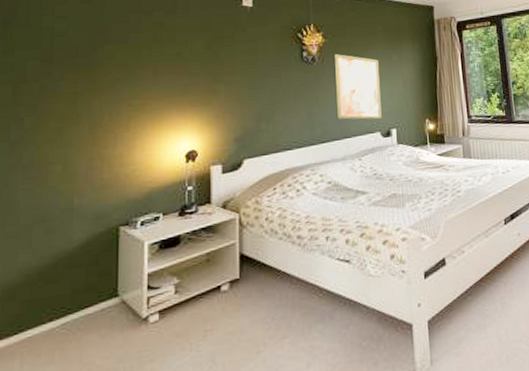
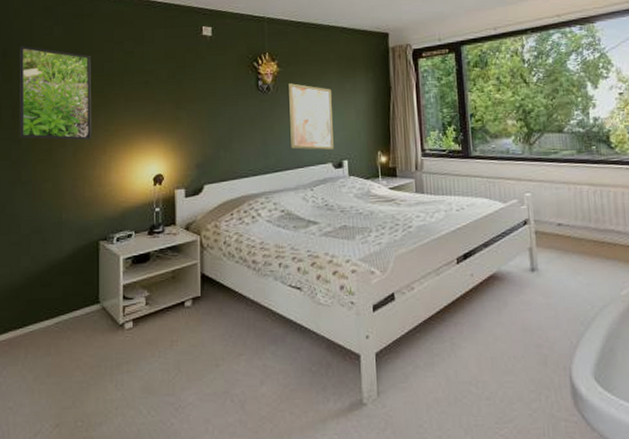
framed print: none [21,14,114,117] -> present [19,45,92,140]

